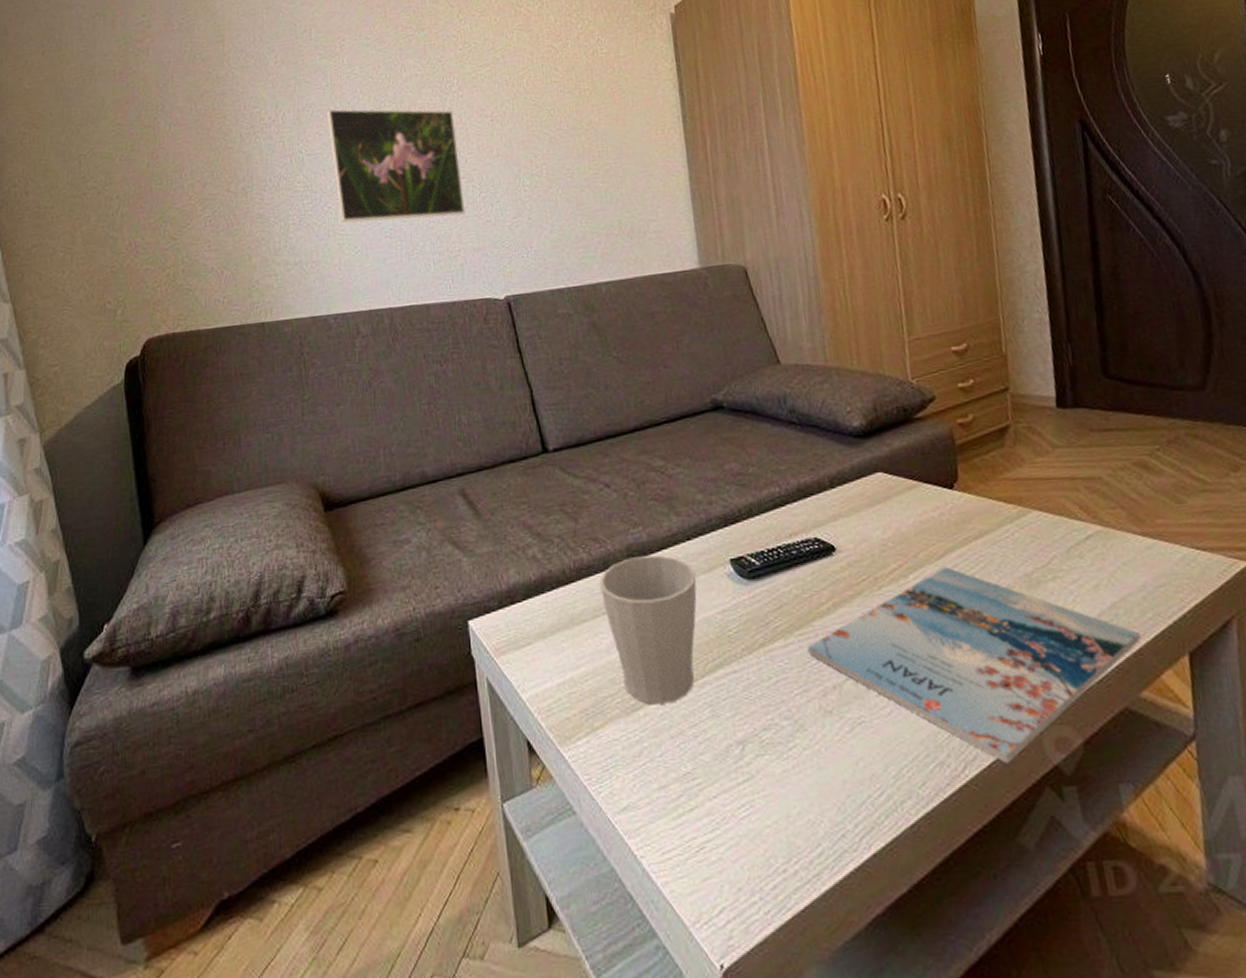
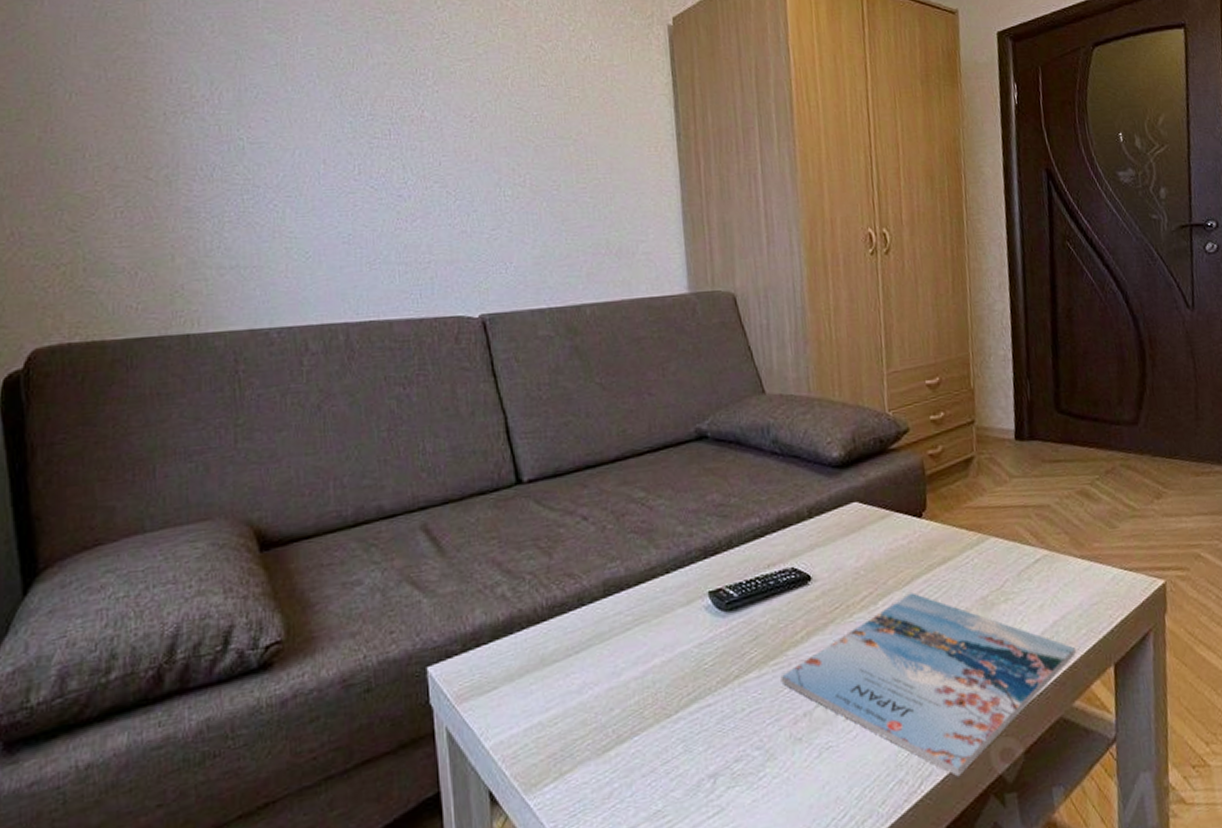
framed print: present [327,108,465,223] -> none [276,92,438,225]
mug: present [600,555,697,705] -> none [573,589,674,744]

